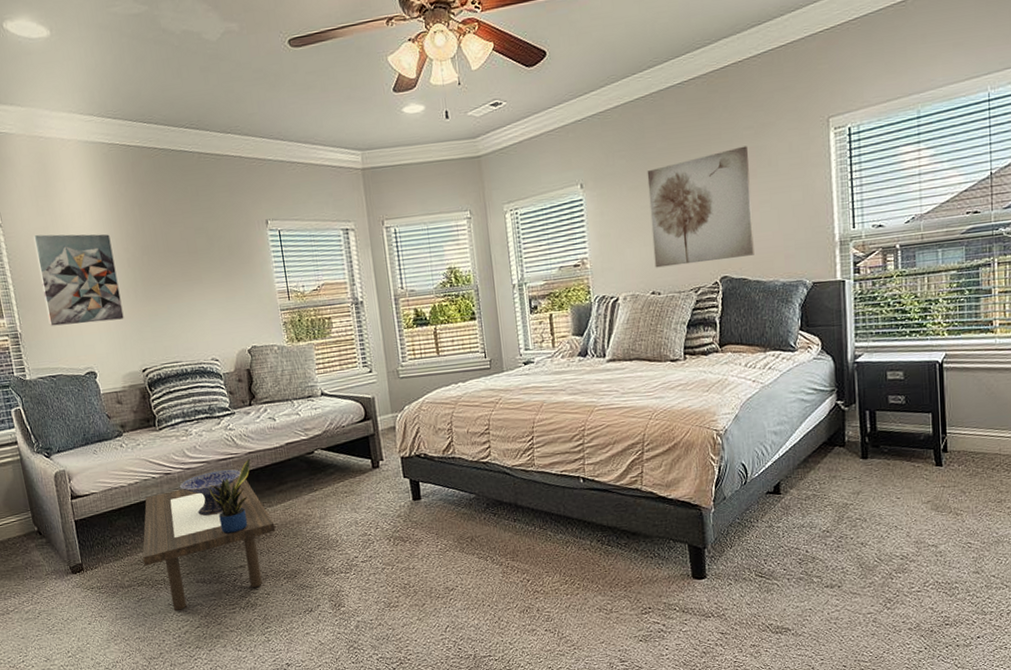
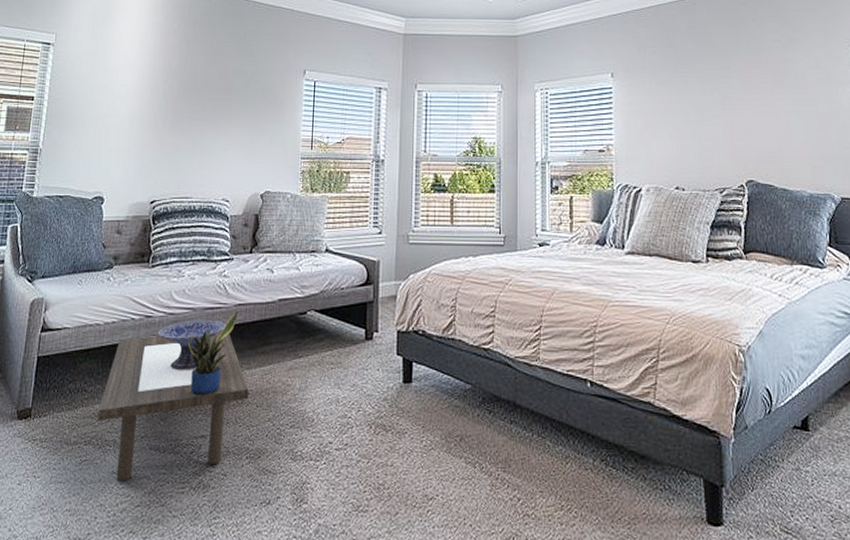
wall art: present [33,234,124,326] -> none [71,58,153,148]
wall art: present [647,146,754,268] -> none [676,57,781,164]

